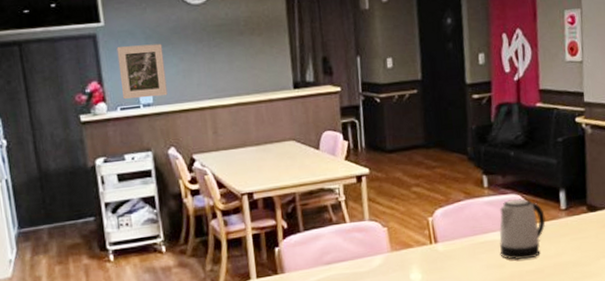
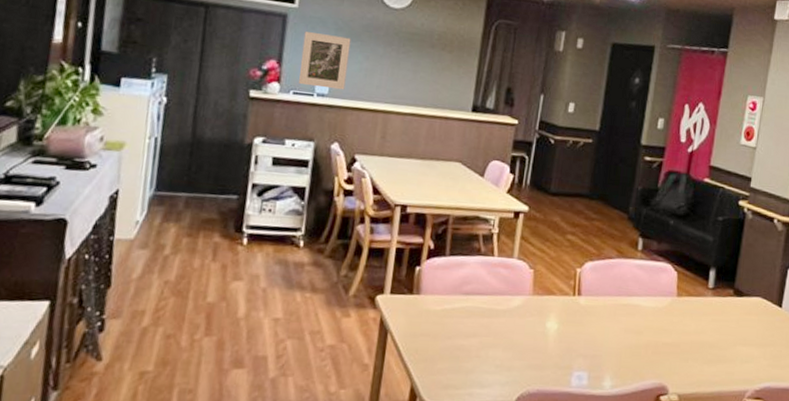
kettle: present [499,198,546,260] -> none [640,267,692,332]

